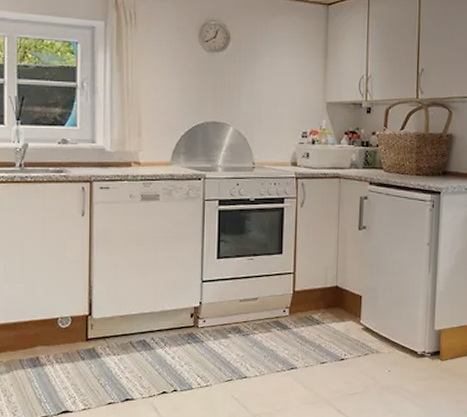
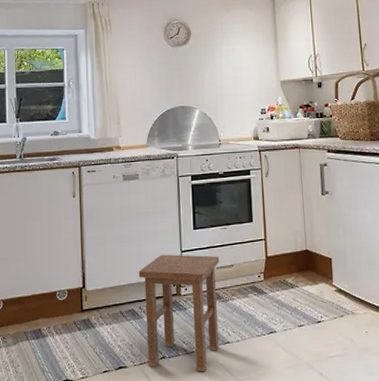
stool: none [152,283,244,406] -> present [138,254,220,372]

